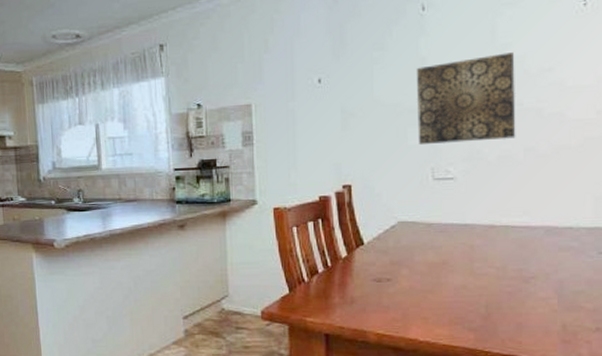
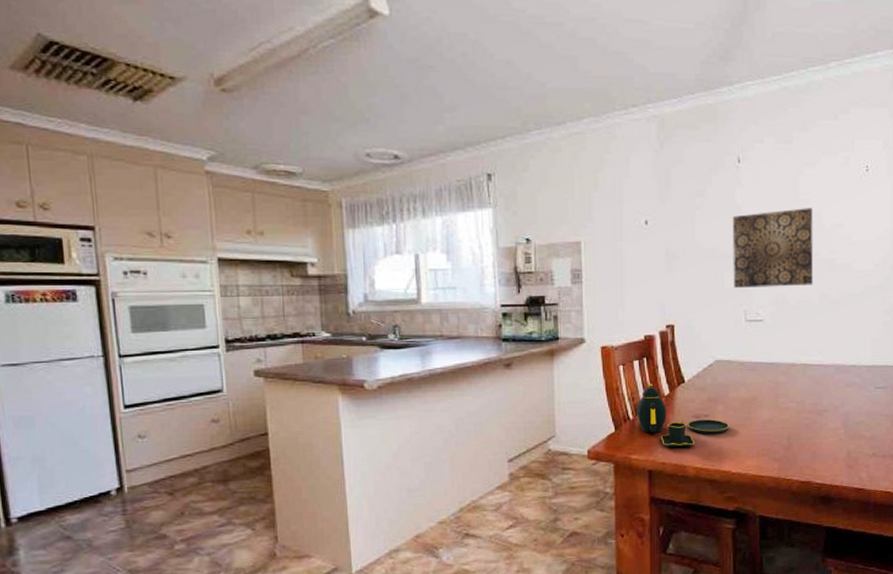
teapot: none [312,245,415,312] -> present [637,384,729,447]

